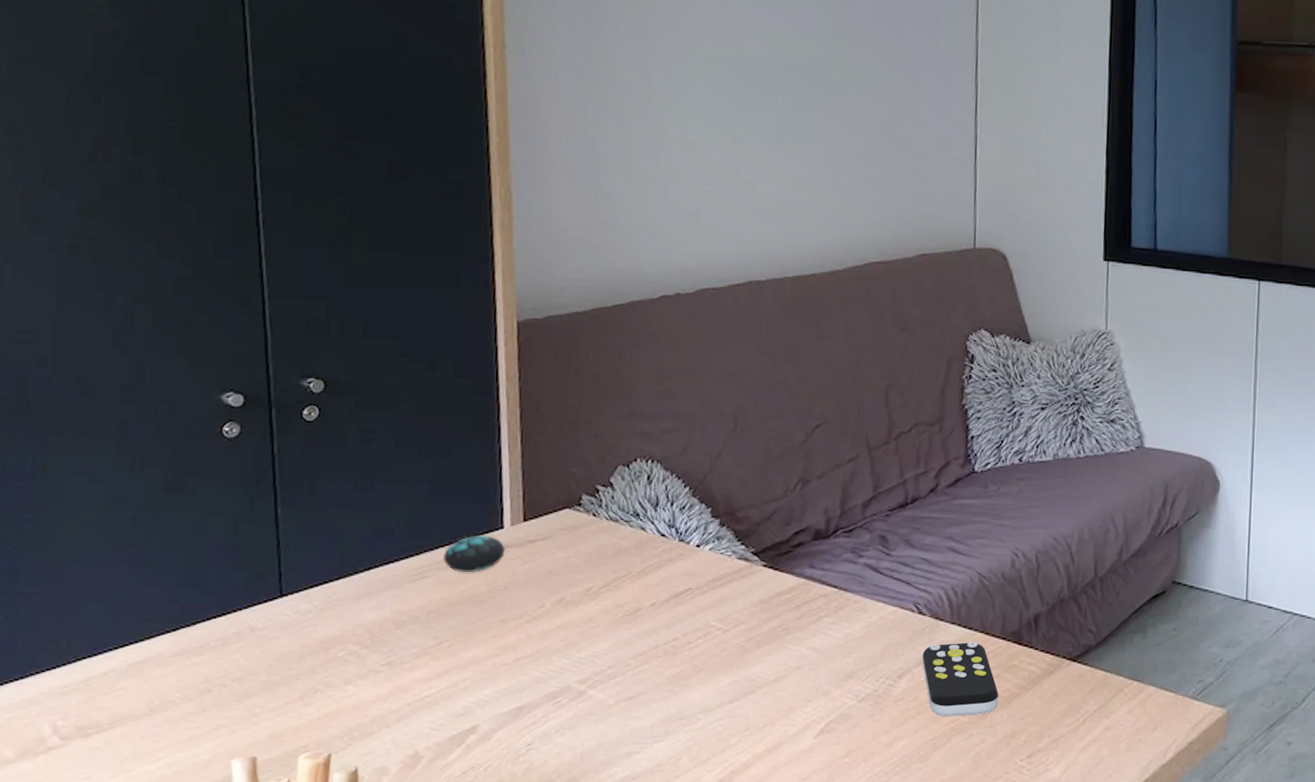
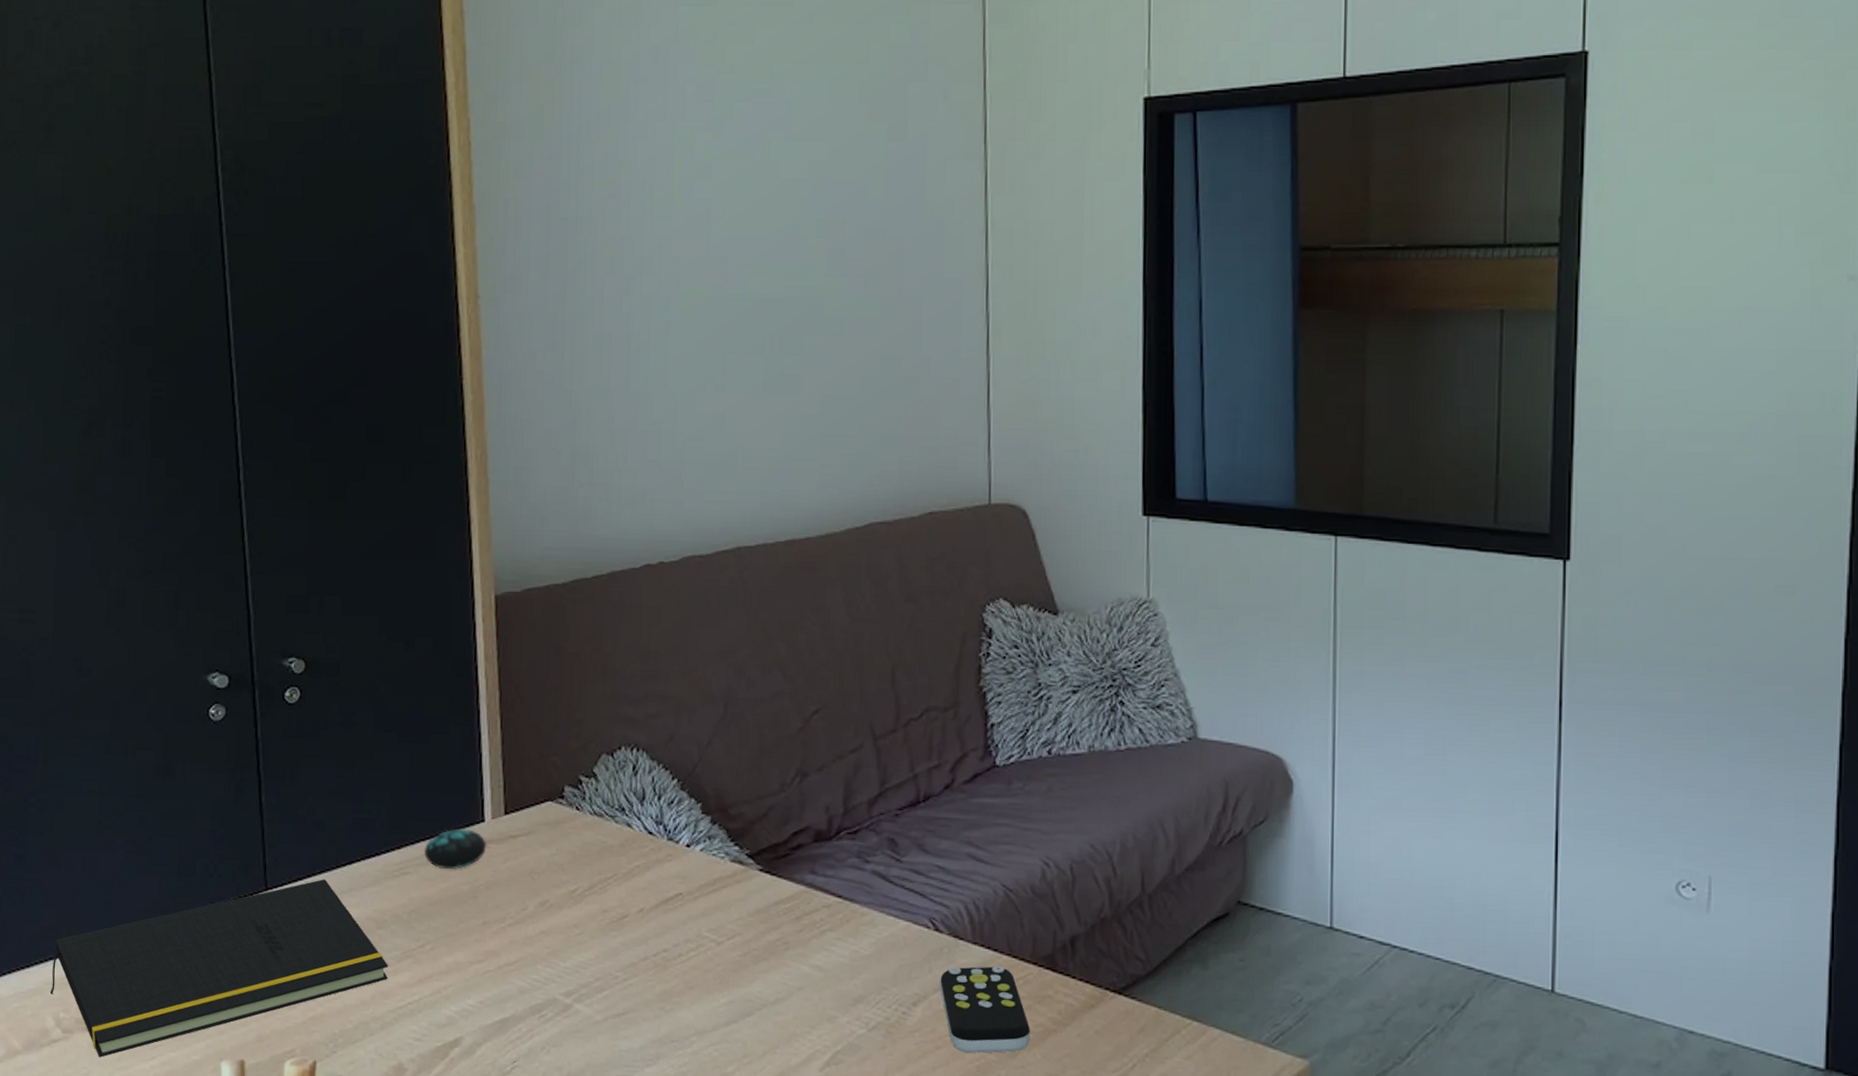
notepad: none [47,585,406,762] -> present [50,879,388,1058]

